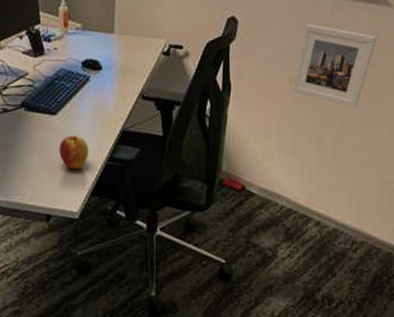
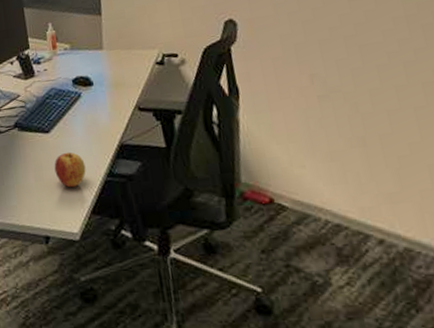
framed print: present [291,23,378,108] -> none [313,15,417,101]

